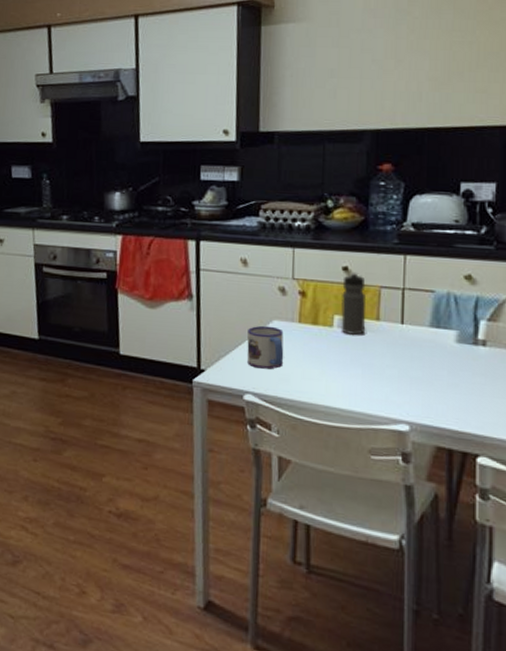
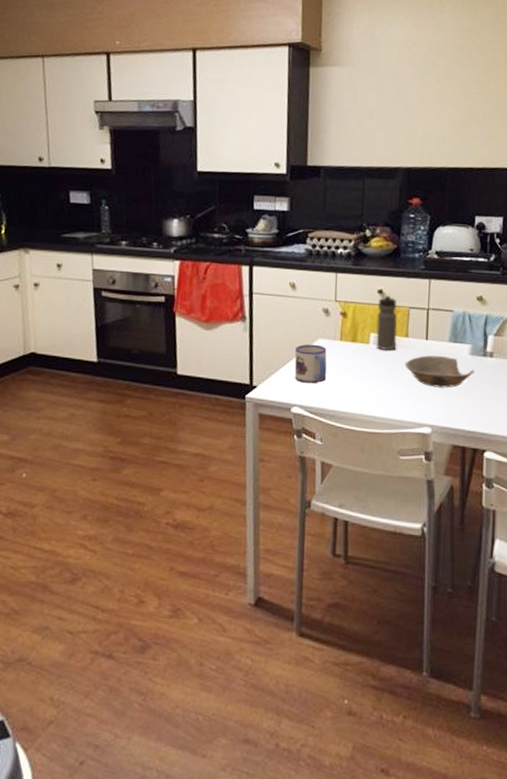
bowl: none [376,341,463,380] -> present [405,355,474,388]

